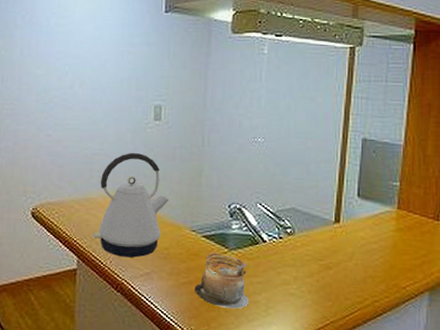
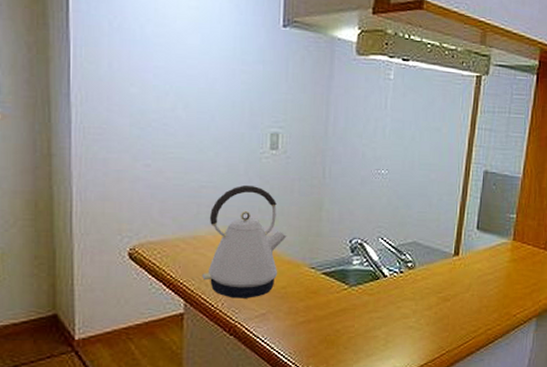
jar: present [194,252,249,309] -> none [313,290,369,345]

